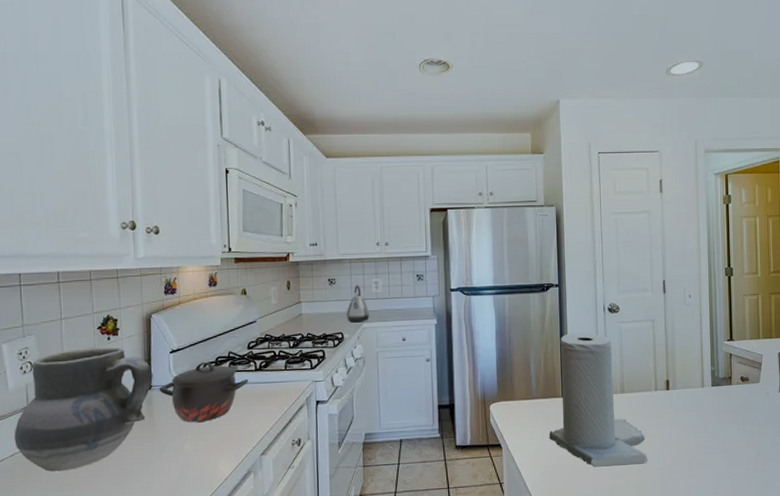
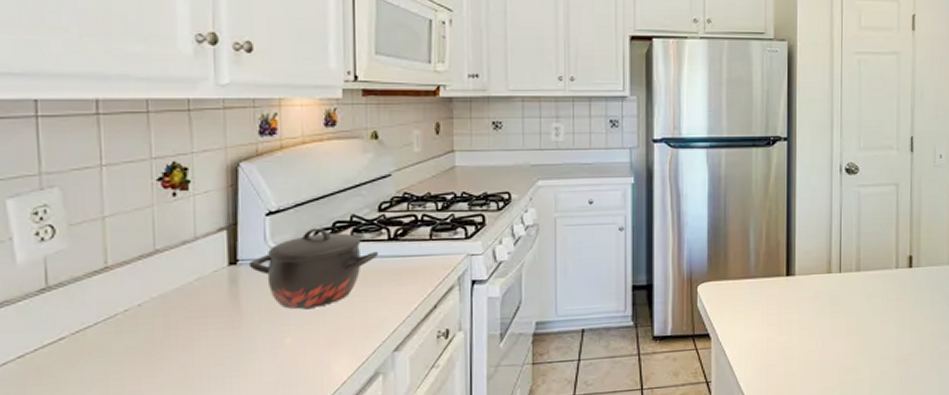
ceramic jug: present [14,347,153,472] -> none [24,206,240,378]
kettle: present [346,284,371,323] -> none [515,129,548,180]
paper towel: present [548,333,648,467] -> none [768,198,884,361]

